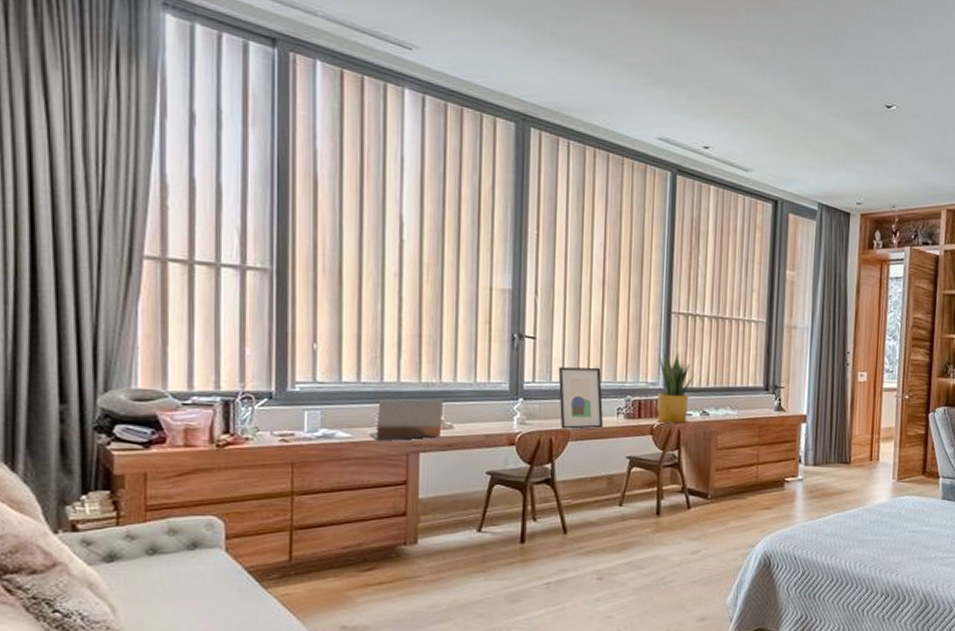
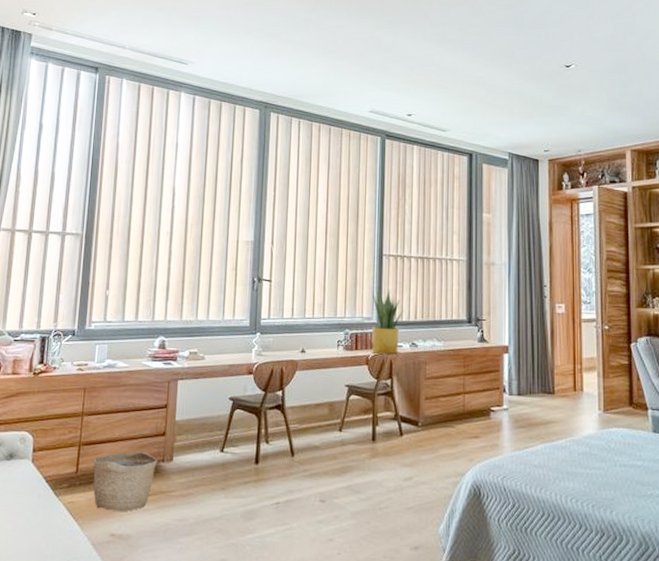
basket: none [311,534,397,602] -> present [93,451,157,512]
laptop: present [369,399,444,441] -> none [141,334,199,370]
picture frame: present [558,366,604,429] -> none [289,304,326,360]

